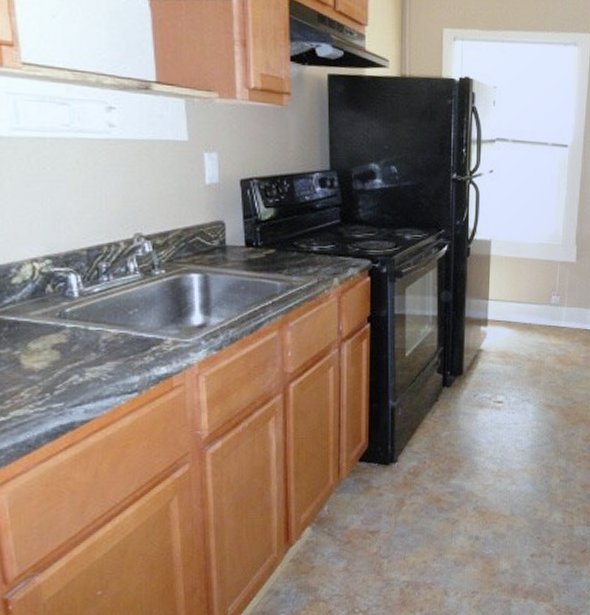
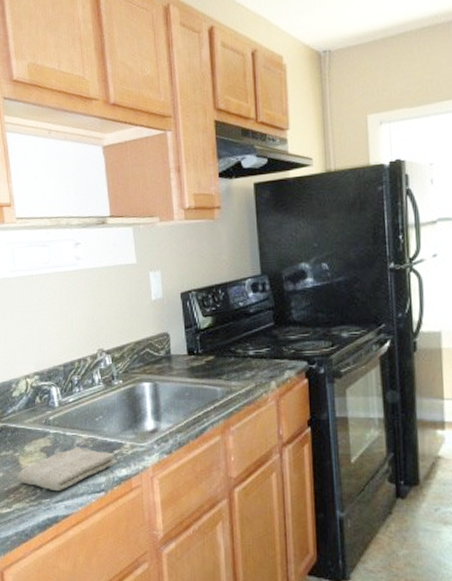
washcloth: none [16,343,152,394] -> present [17,447,115,492]

